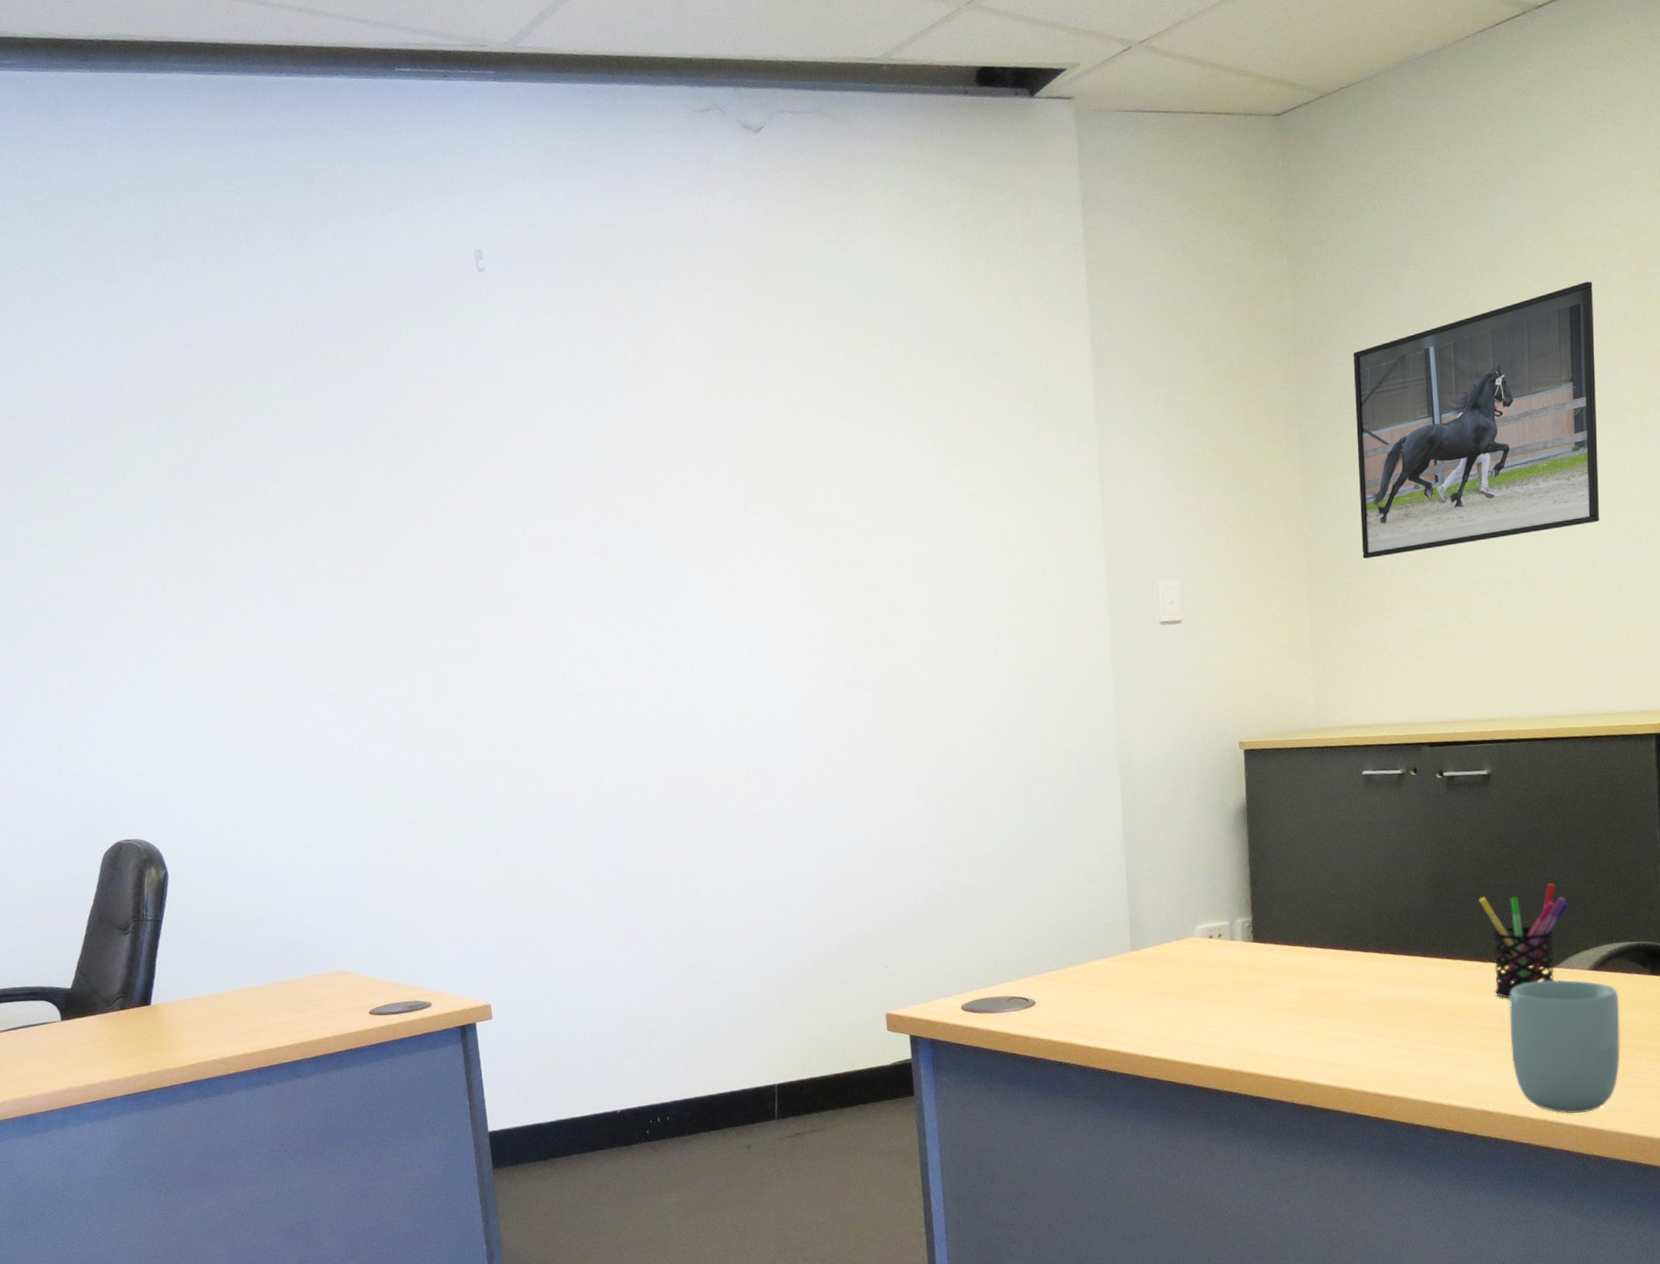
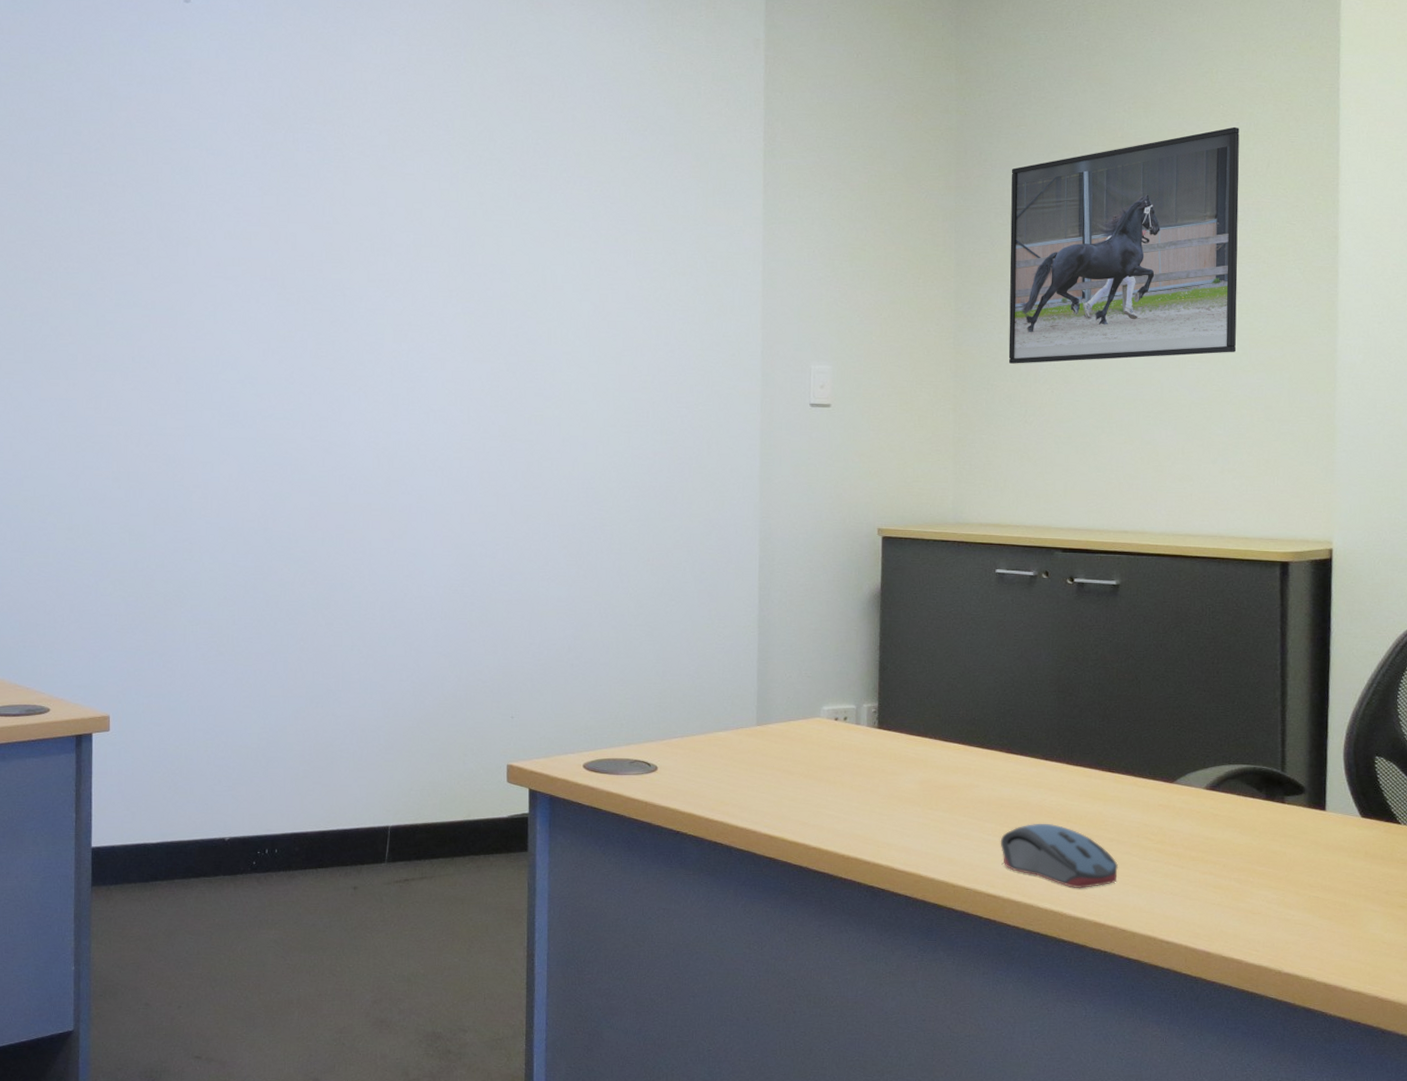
computer mouse: none [1383,1019,1505,1080] -> present [1000,823,1119,889]
pen holder: present [1479,882,1569,998] -> none [1101,698,1189,810]
cup: present [1509,979,1620,1114] -> none [1125,795,1234,933]

